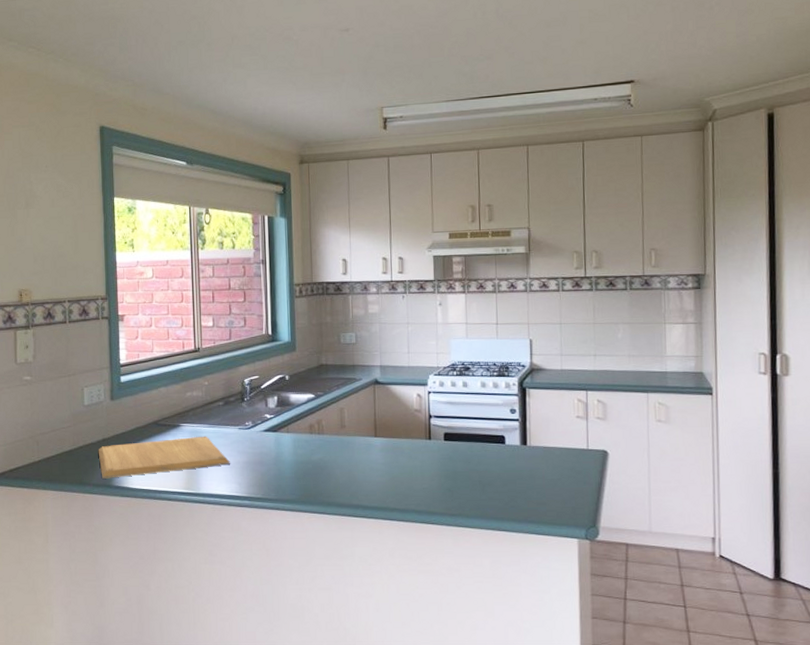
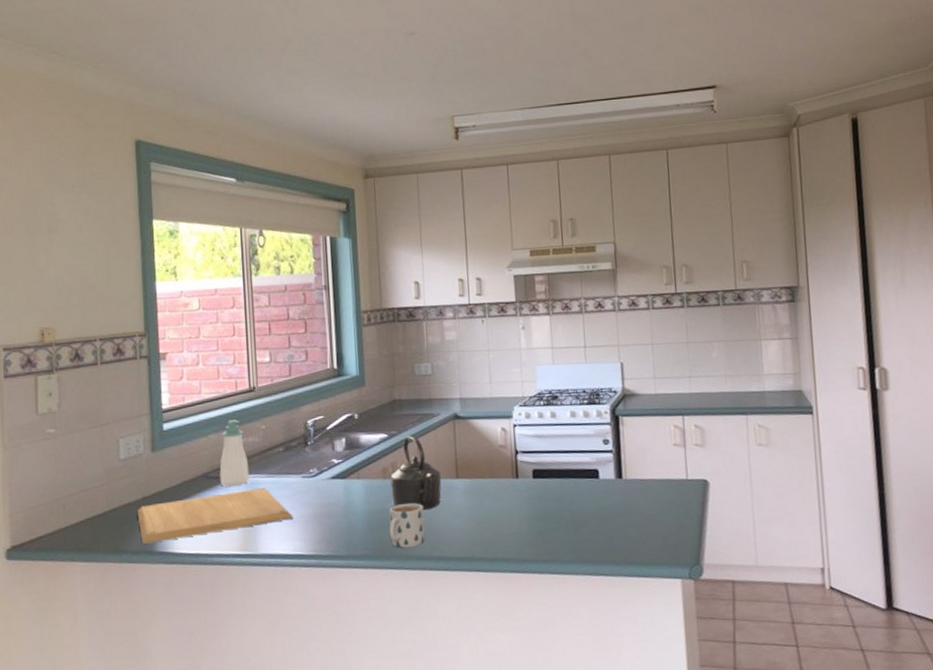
soap bottle: none [168,376,193,433] -> present [219,419,250,487]
mug: none [313,457,346,495] -> present [389,503,426,548]
kettle: none [316,397,362,464] -> present [390,436,442,511]

